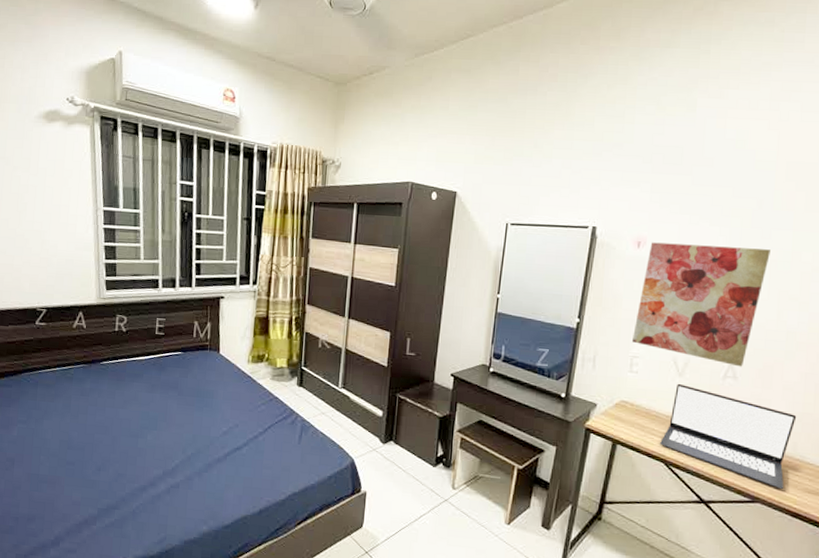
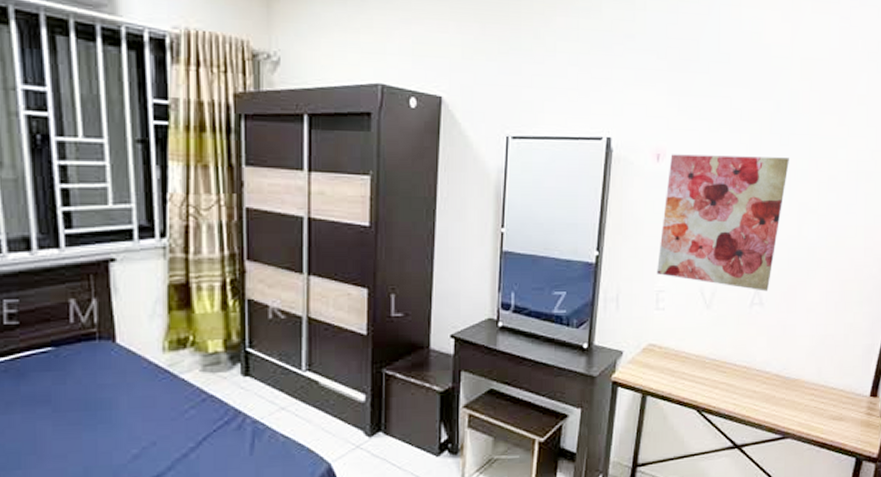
laptop: present [660,383,797,489] -> none [691,317,820,419]

